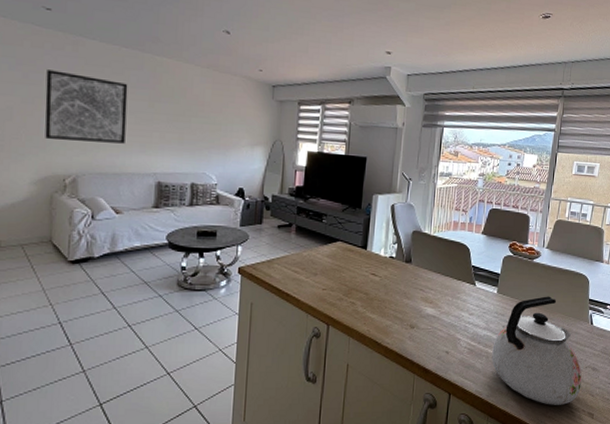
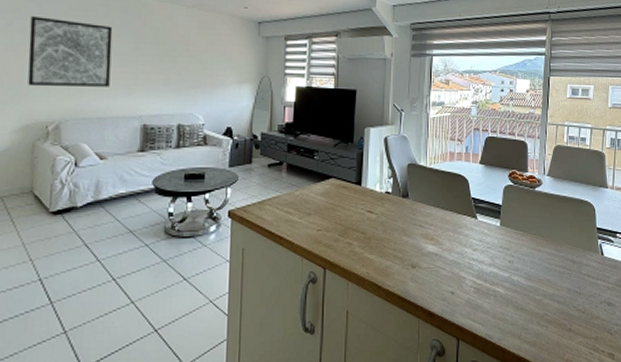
kettle: present [491,296,582,405] -> none [500,226,598,347]

